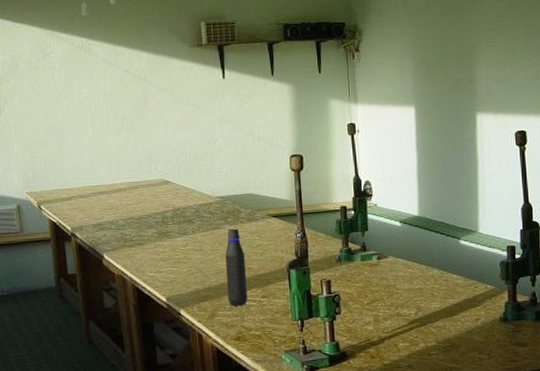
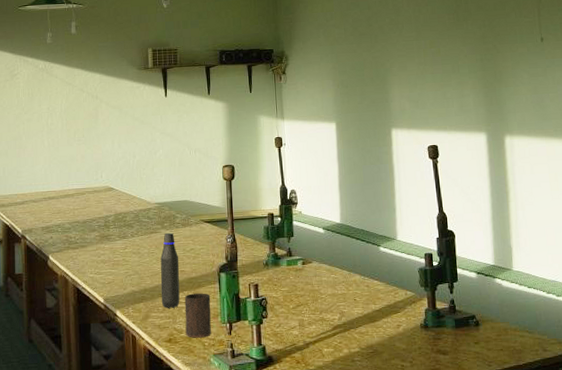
cup: none [252,290,282,336] -> present [184,293,211,338]

